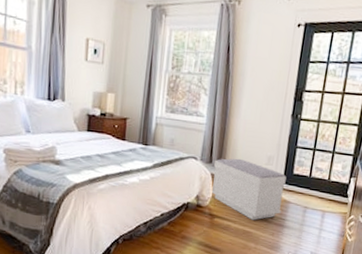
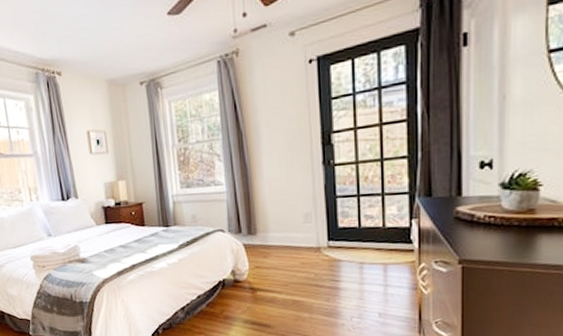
bench: present [211,158,287,220] -> none [244,222,333,287]

